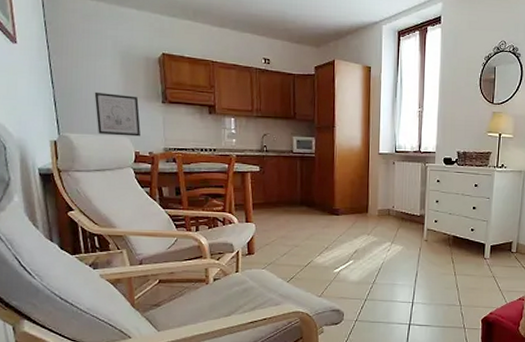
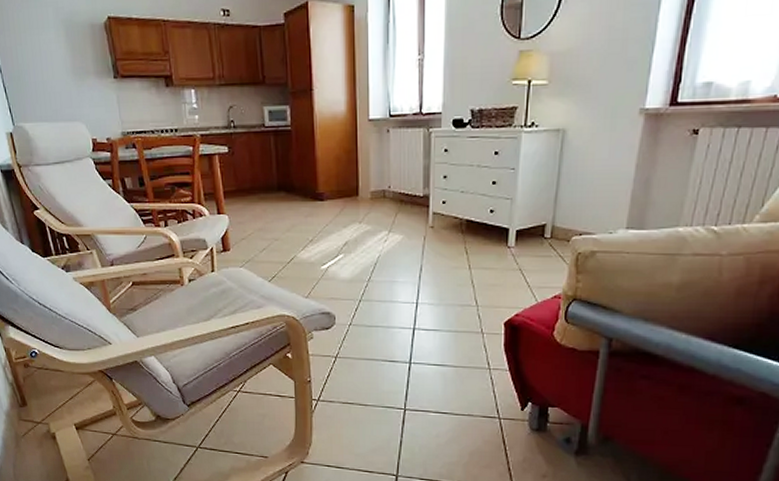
wall art: present [94,91,141,137] -> none [42,71,95,122]

